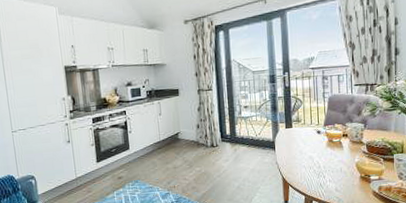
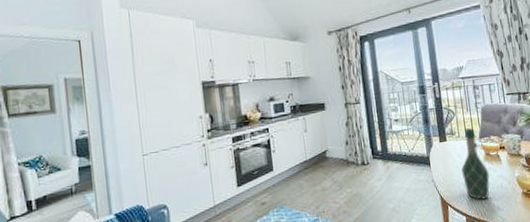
wine bottle: none [304,116,330,182] -> present [461,128,490,200]

